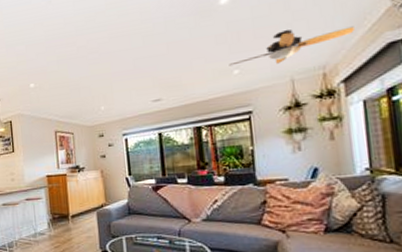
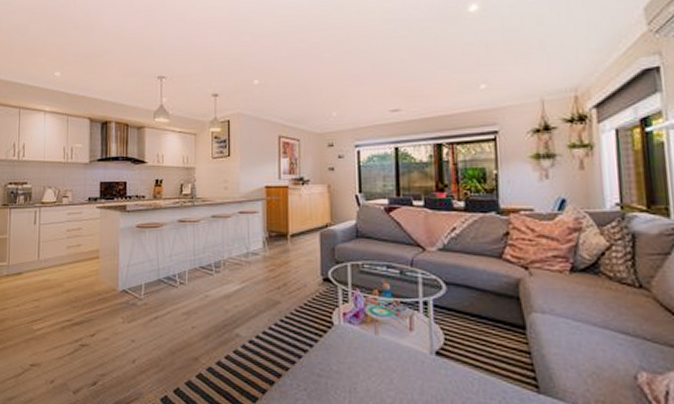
ceiling fan: present [229,26,355,66] -> none [475,45,609,82]

